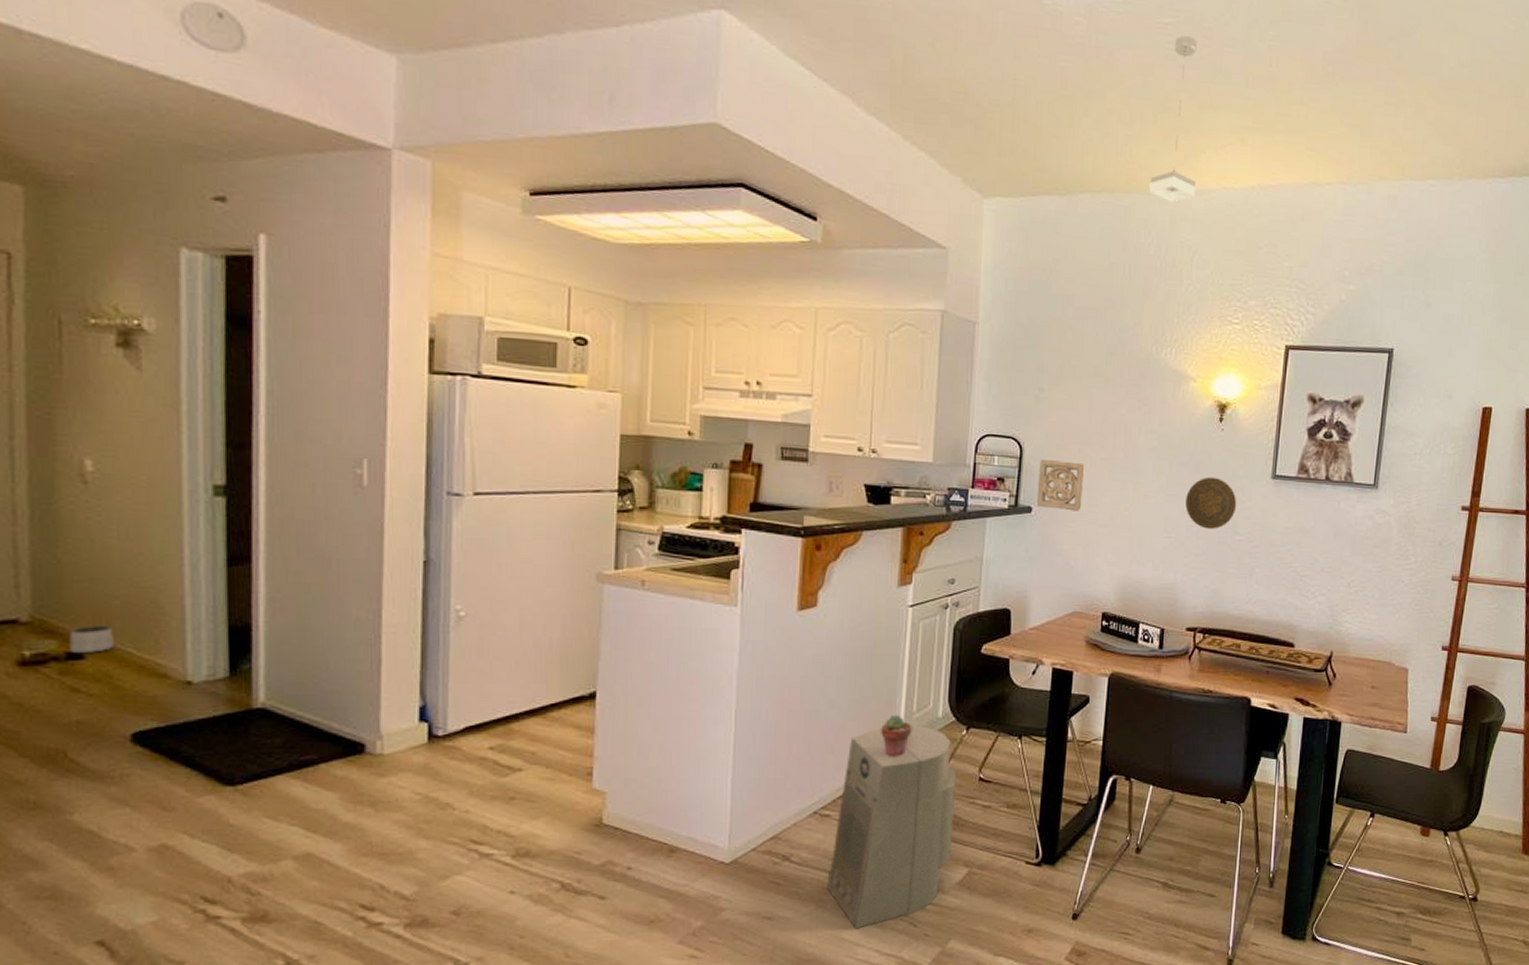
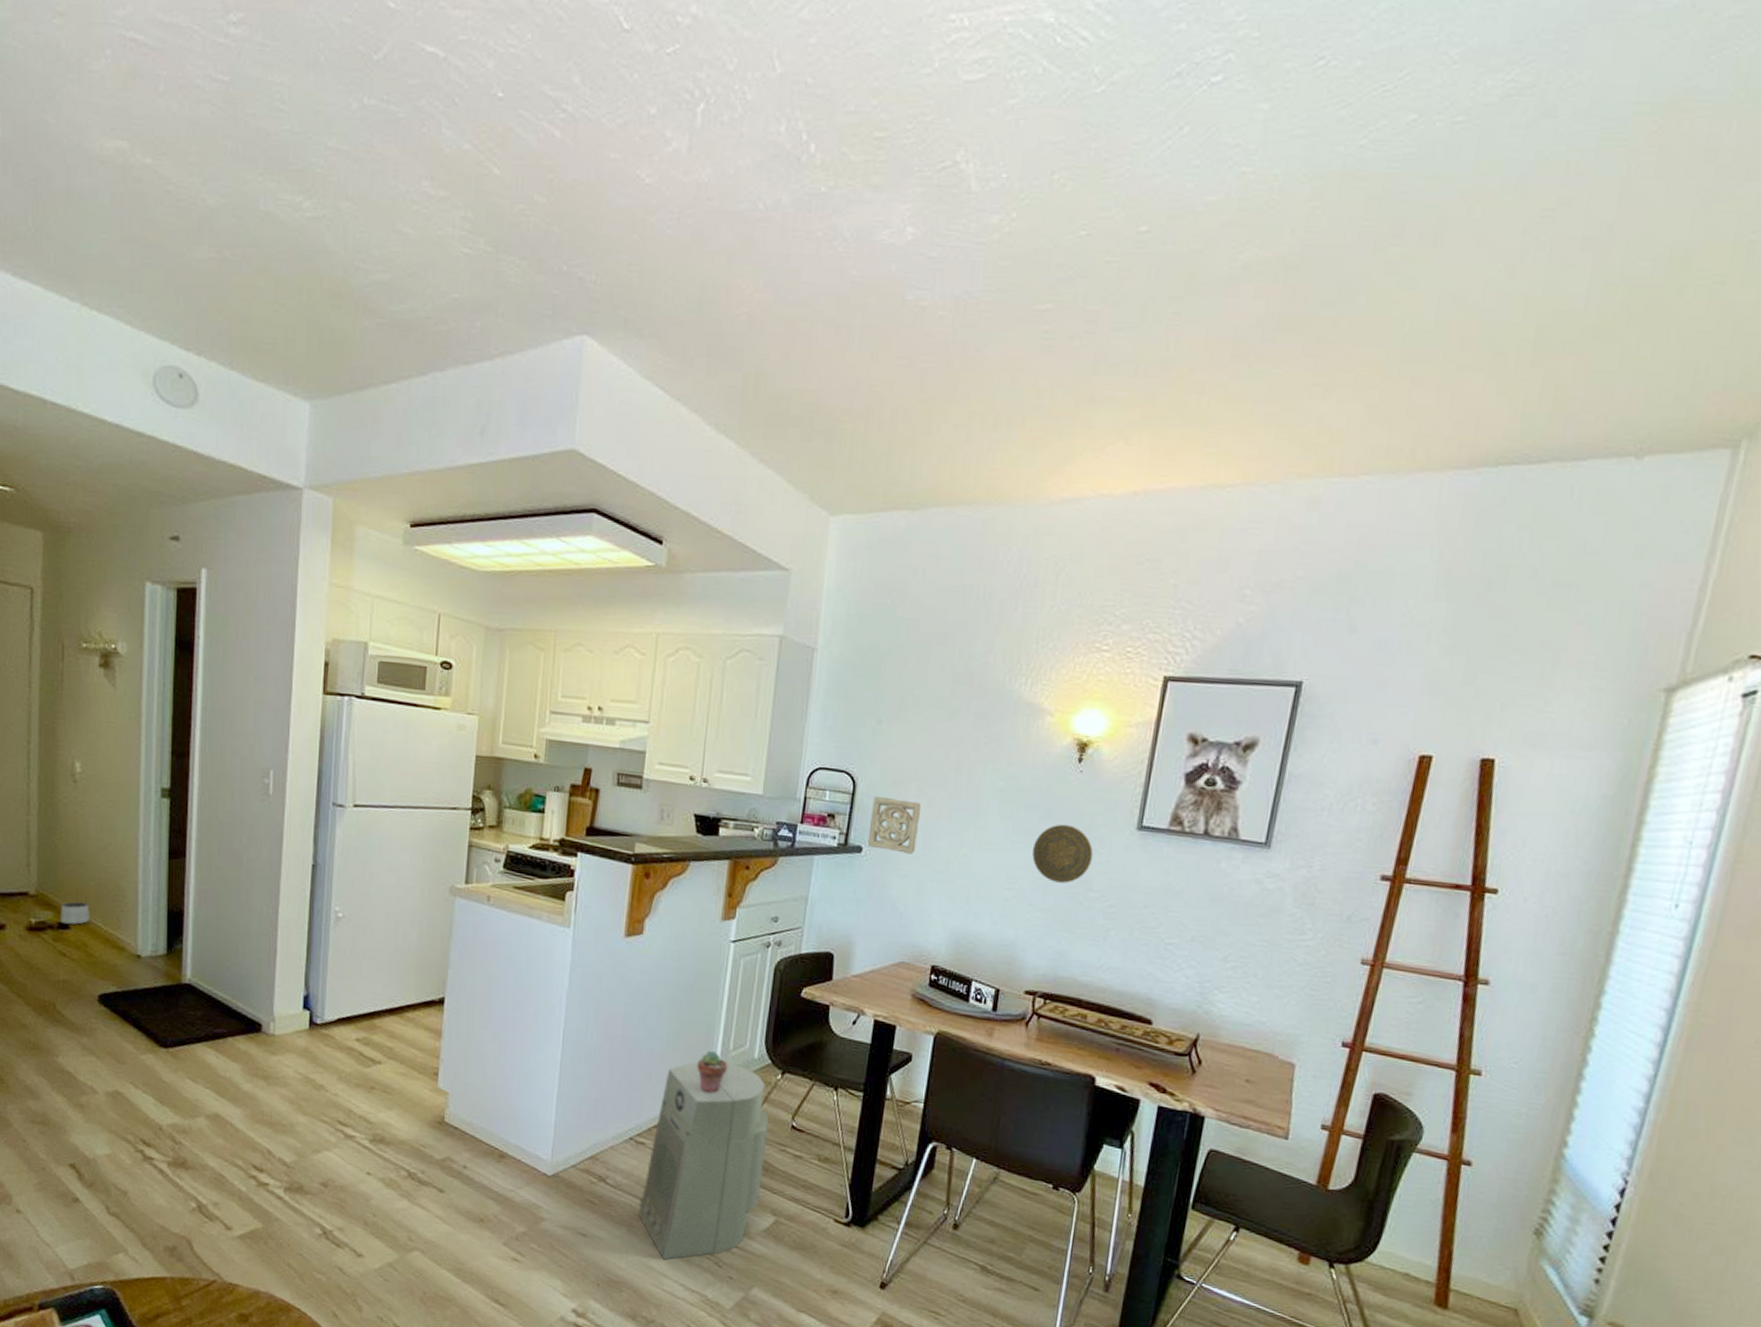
pendant lamp: present [1149,35,1197,202] -> none [1012,322,1079,514]

